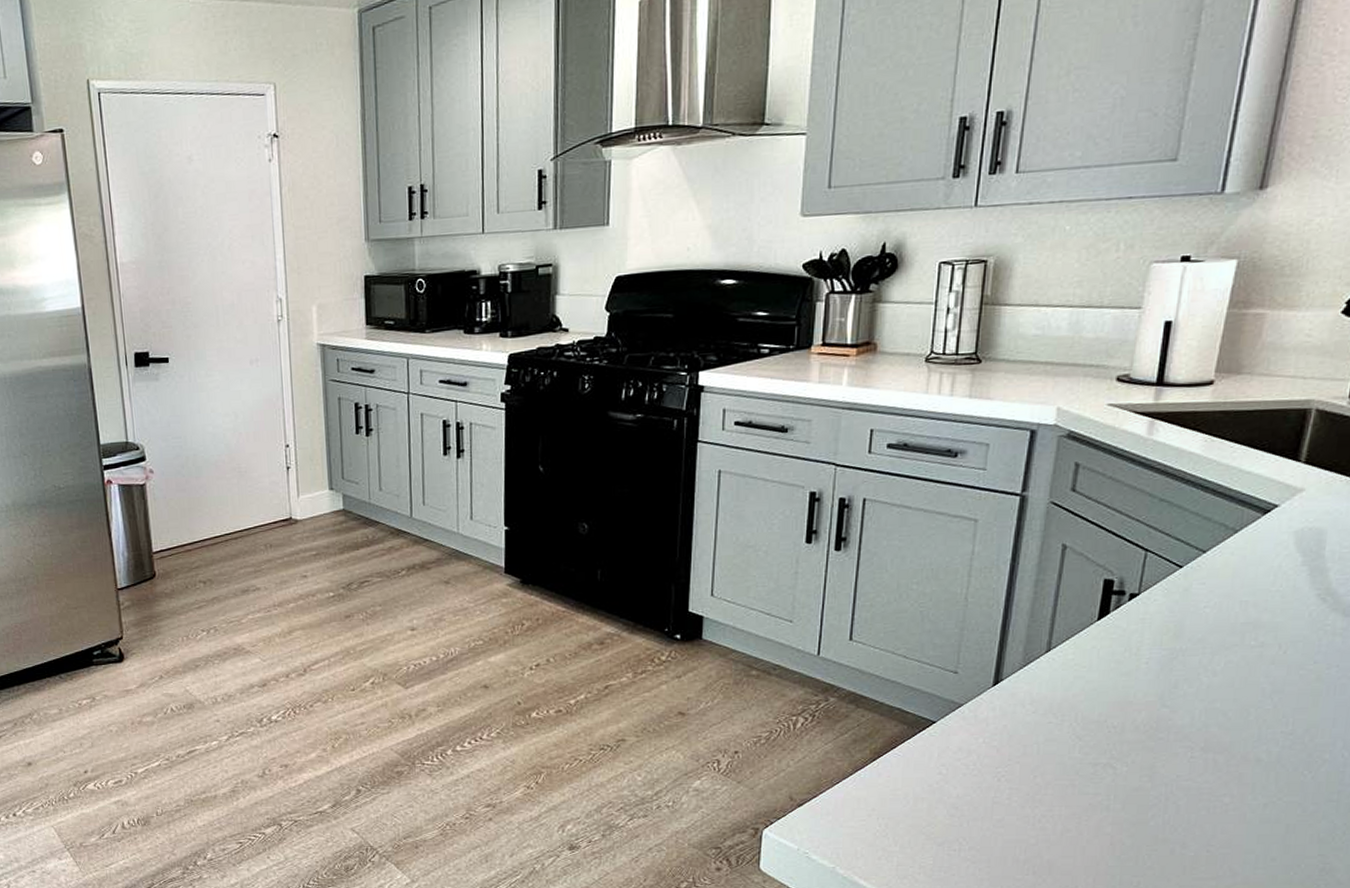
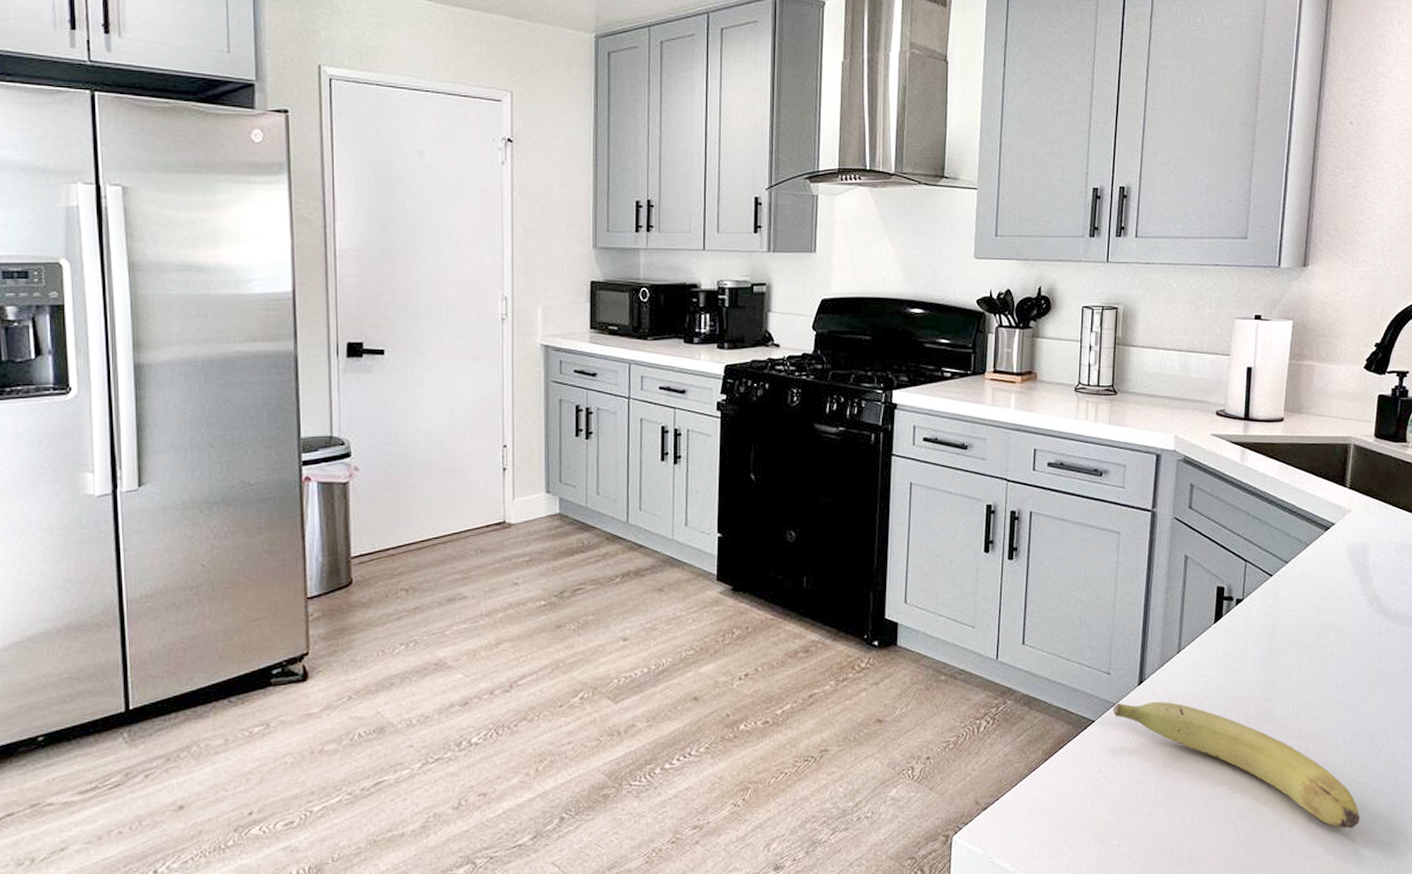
fruit: none [958,703,1284,851] -> present [1112,701,1360,829]

